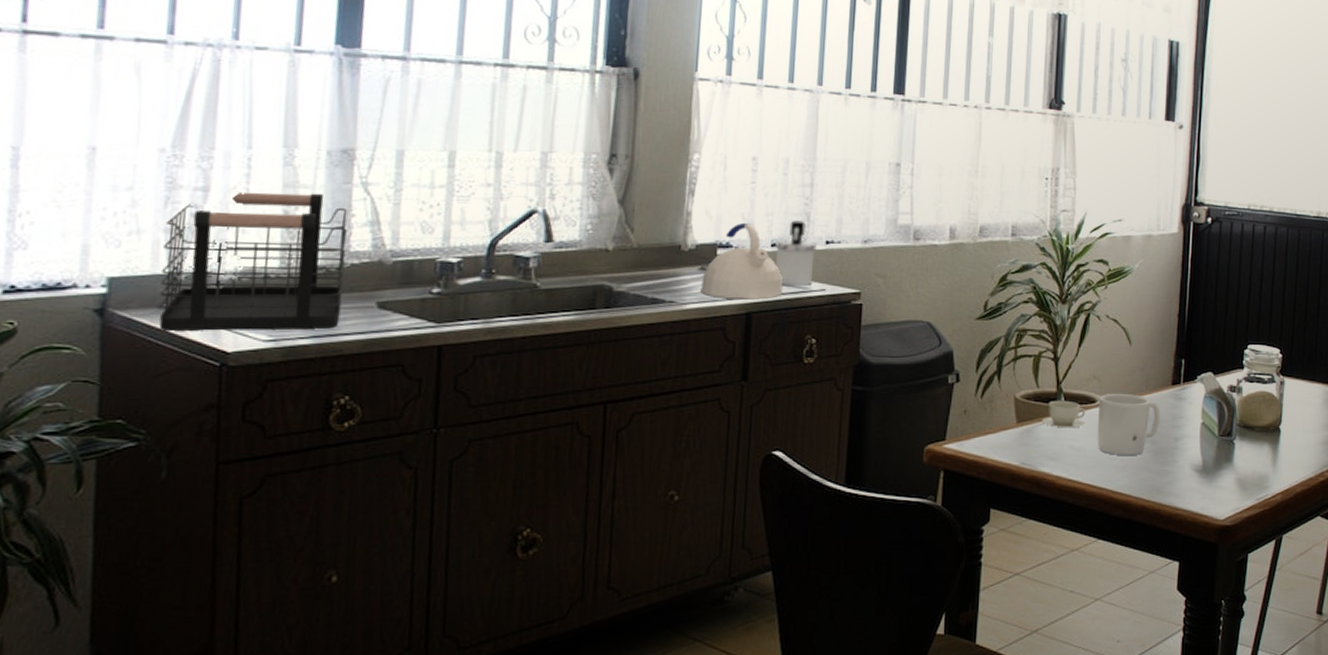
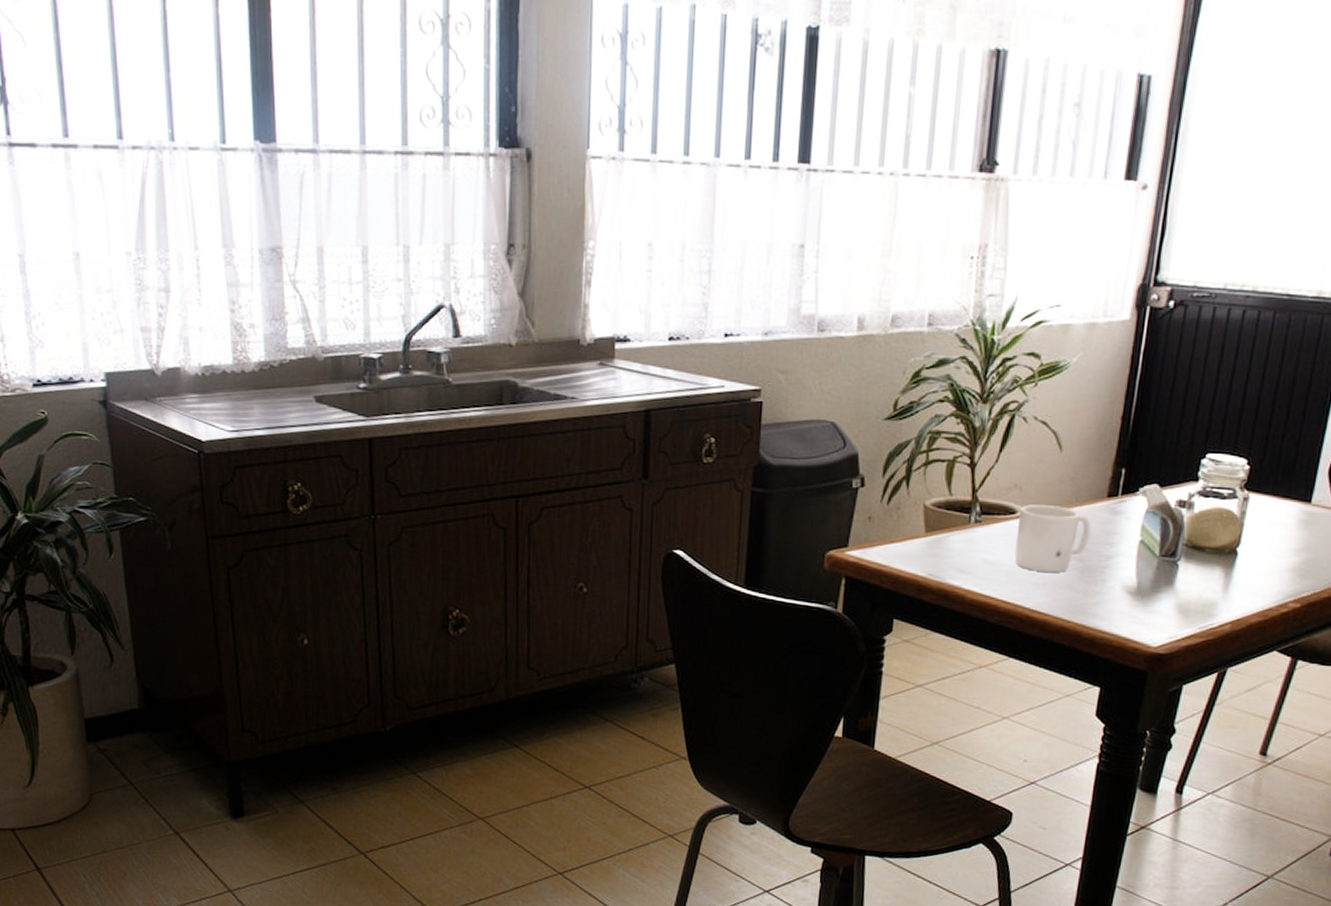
dish rack: present [159,192,348,331] -> none [141,292,286,422]
kettle: present [701,222,783,300] -> none [600,314,682,397]
soap dispenser: present [776,220,817,287] -> none [673,311,715,383]
teacup: present [1042,400,1085,428] -> none [953,509,1003,540]

